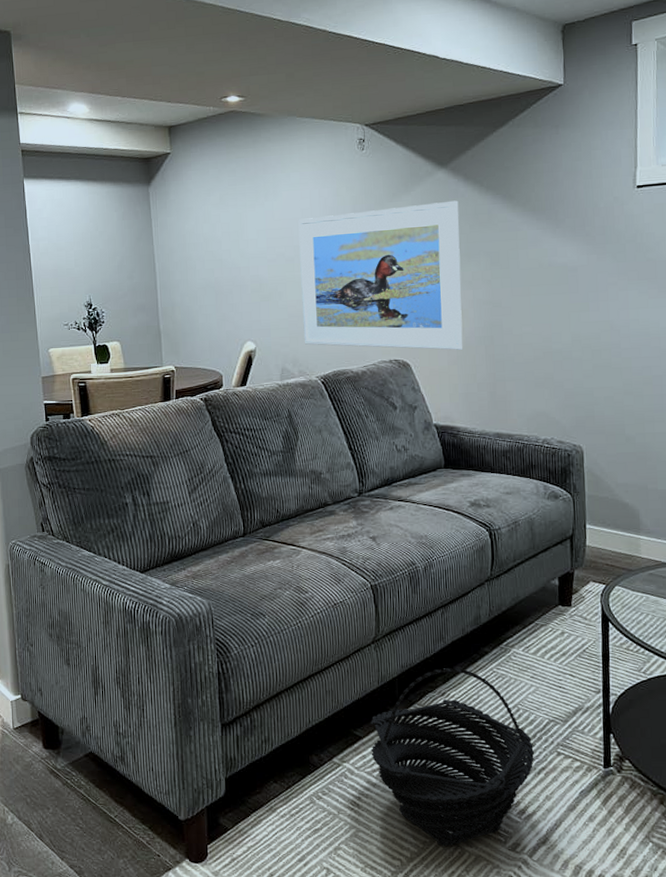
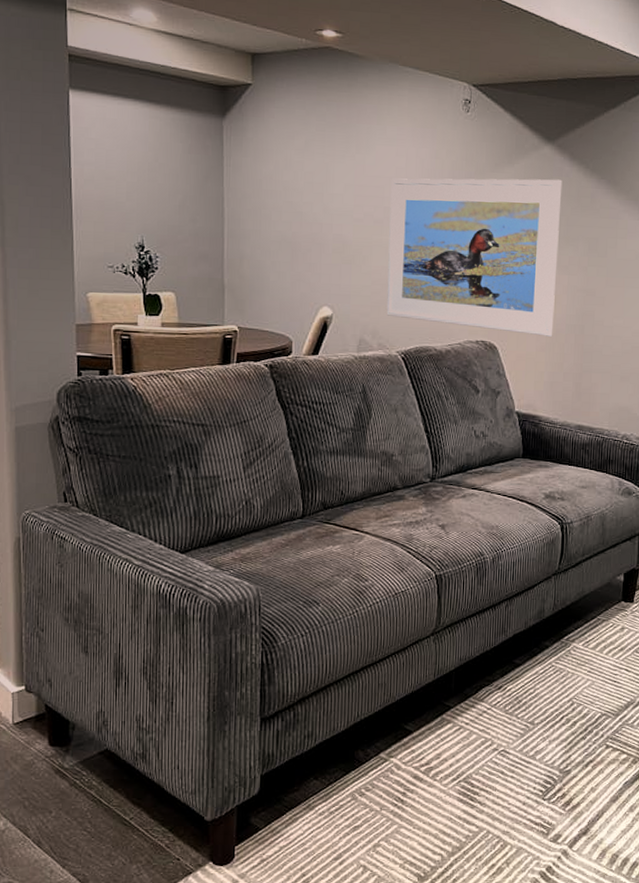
basket: present [371,668,535,847] -> none [420,662,585,840]

